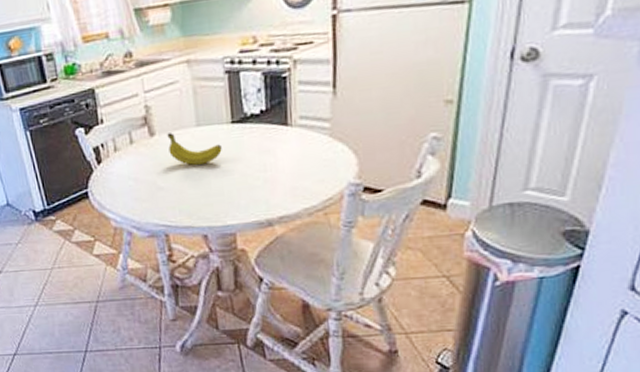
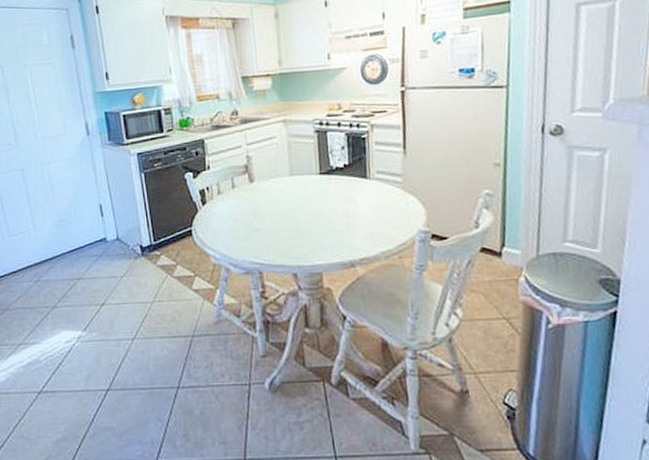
fruit: present [167,133,222,165] -> none [265,180,311,209]

